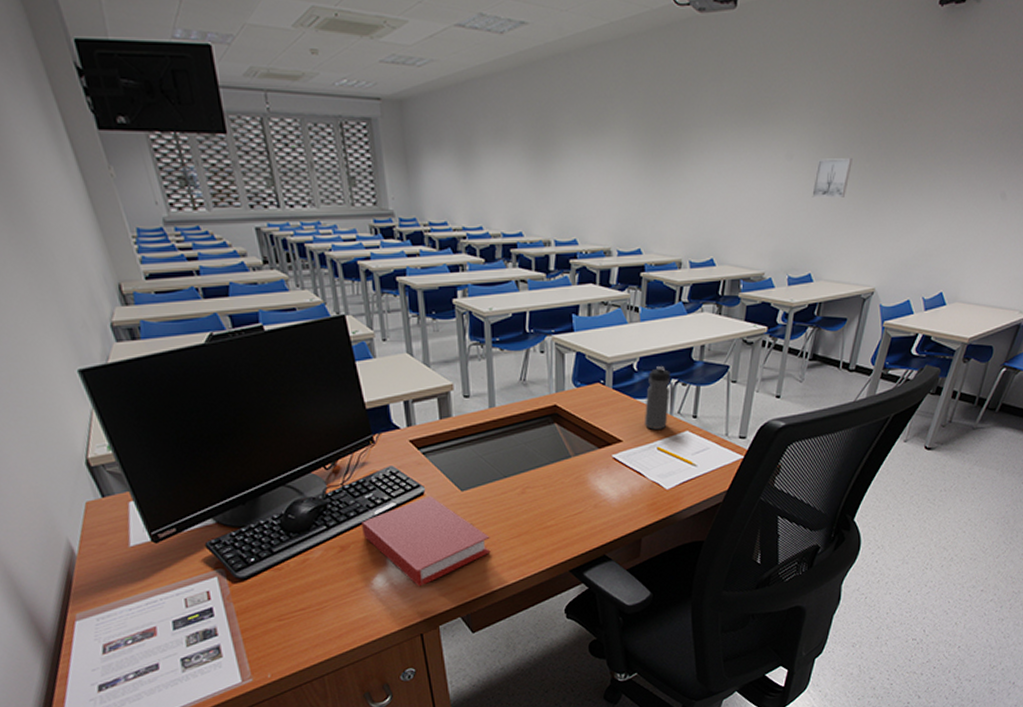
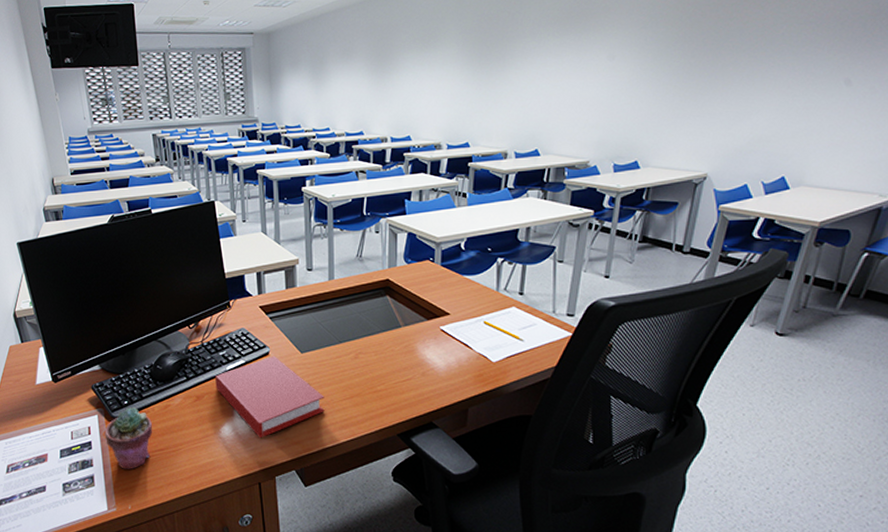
potted succulent: none [228,565,290,635] -> present [105,407,153,469]
water bottle: present [644,366,671,430] -> none [471,246,497,305]
wall art: present [812,158,852,198] -> none [635,56,676,92]

